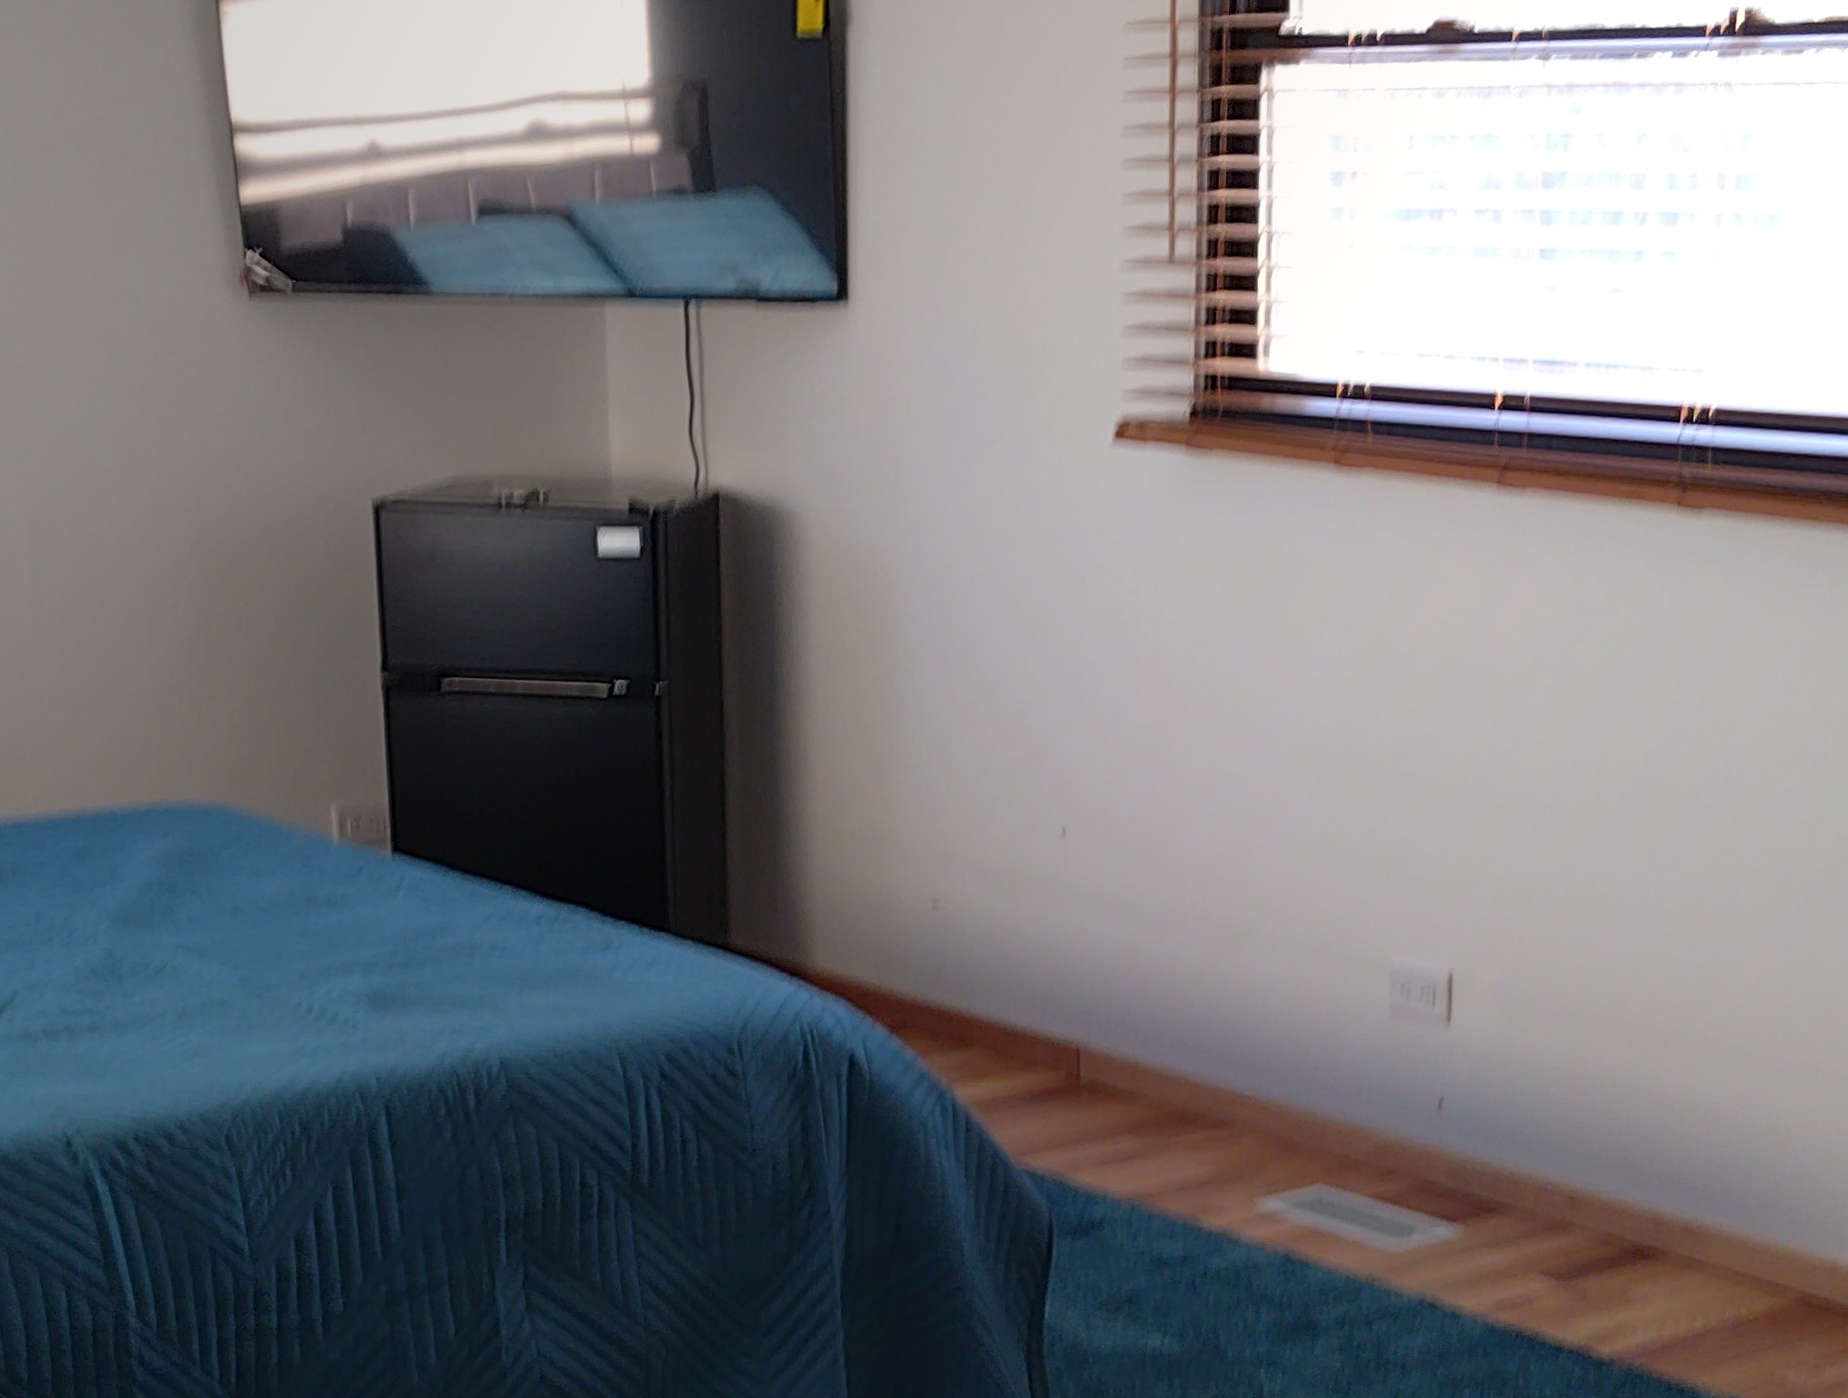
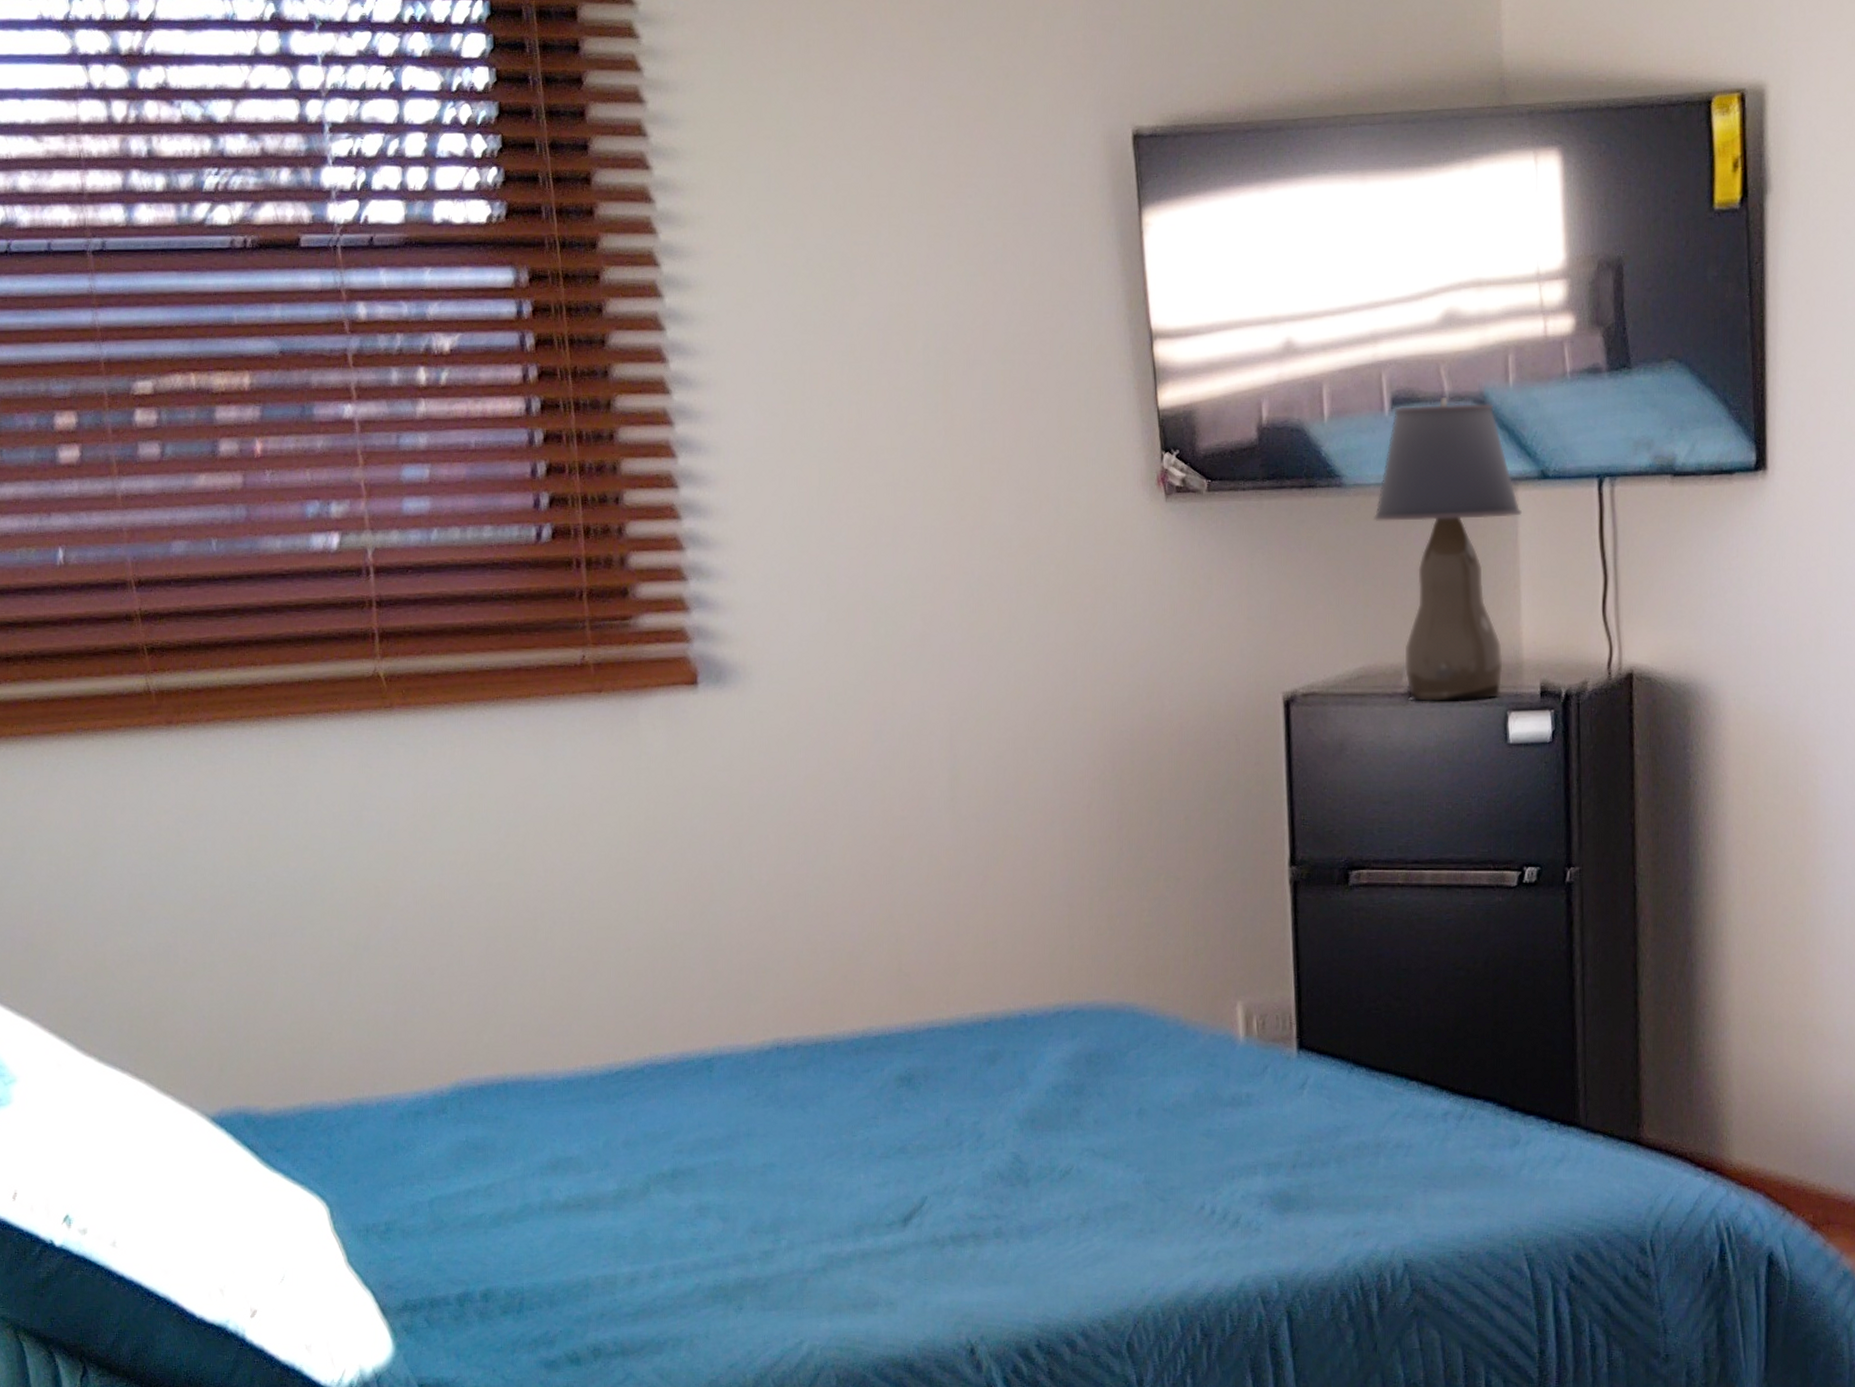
table lamp: none [462,209,610,514] -> present [1374,396,1523,701]

